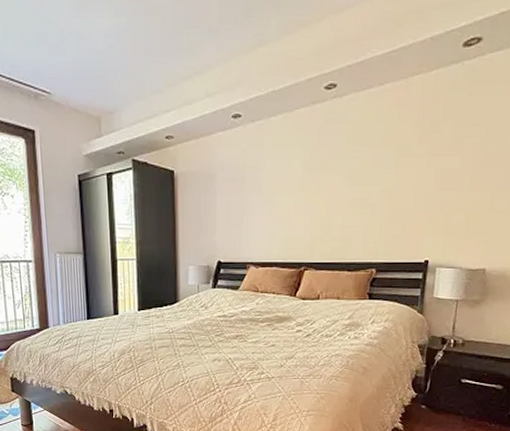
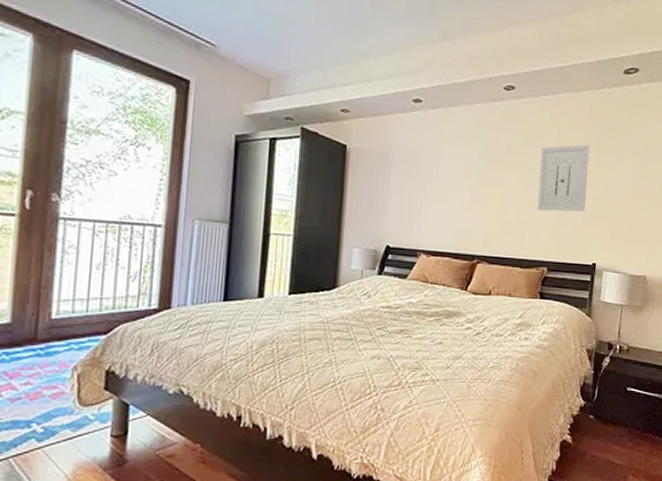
wall art: none [364,135,422,213] -> present [537,144,590,212]

